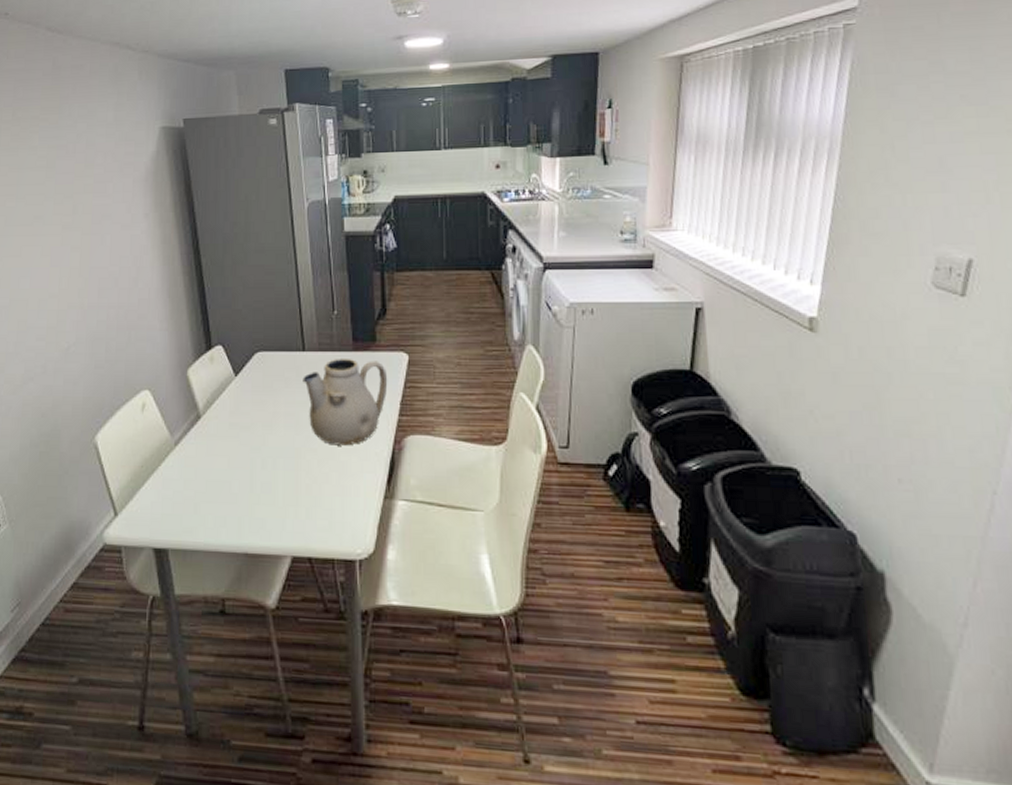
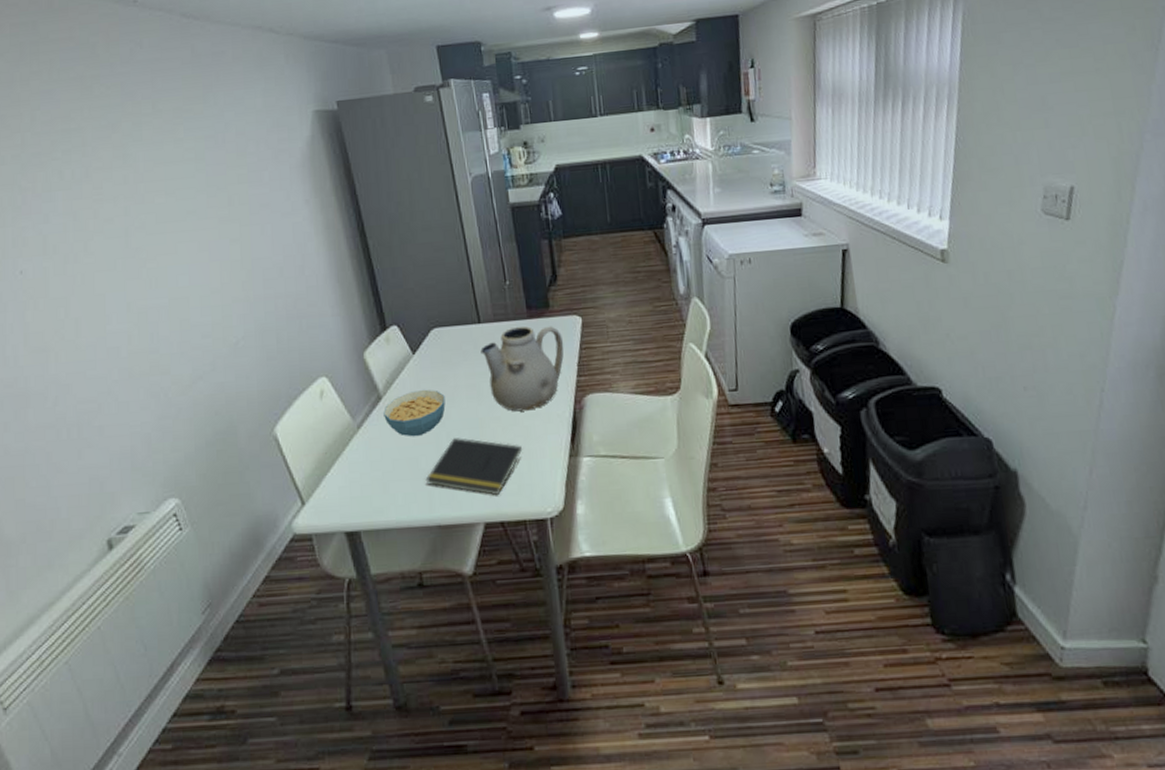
cereal bowl: none [201,412,263,460] -> present [383,389,446,437]
notepad: none [236,466,337,530] -> present [425,438,523,496]

